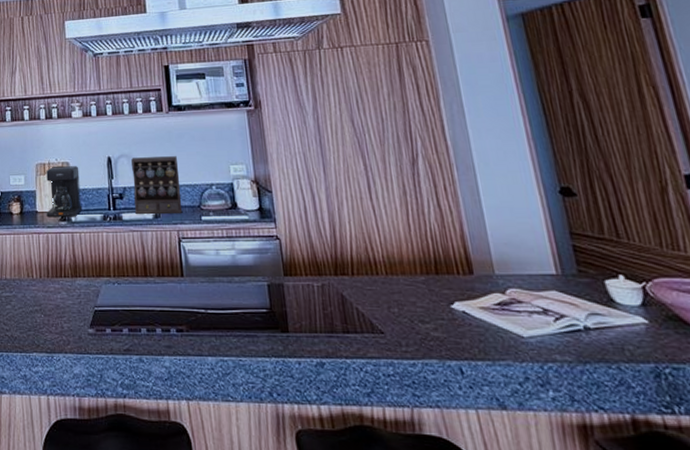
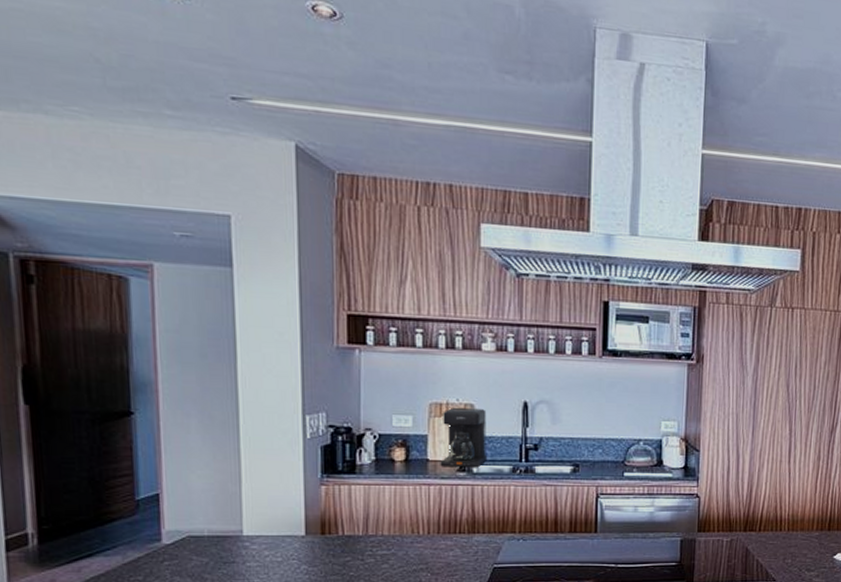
spice rack: present [131,156,182,214] -> none [551,405,605,468]

